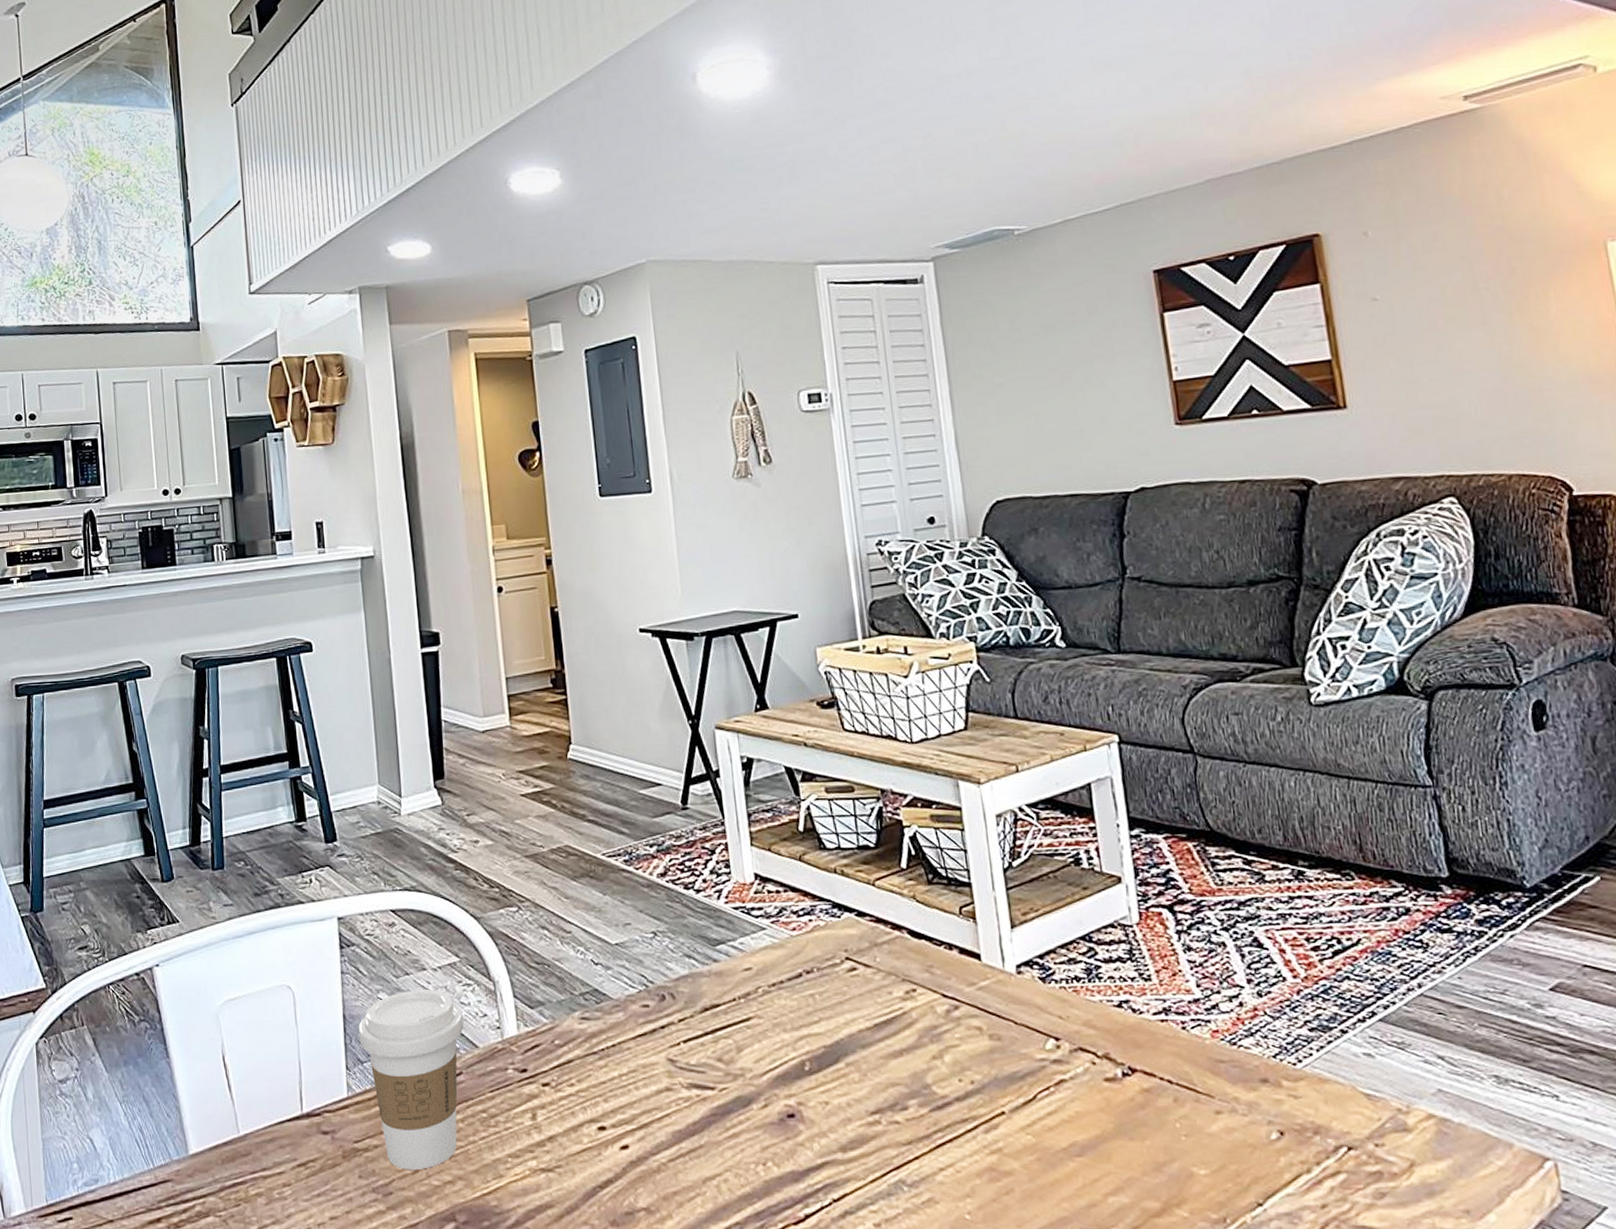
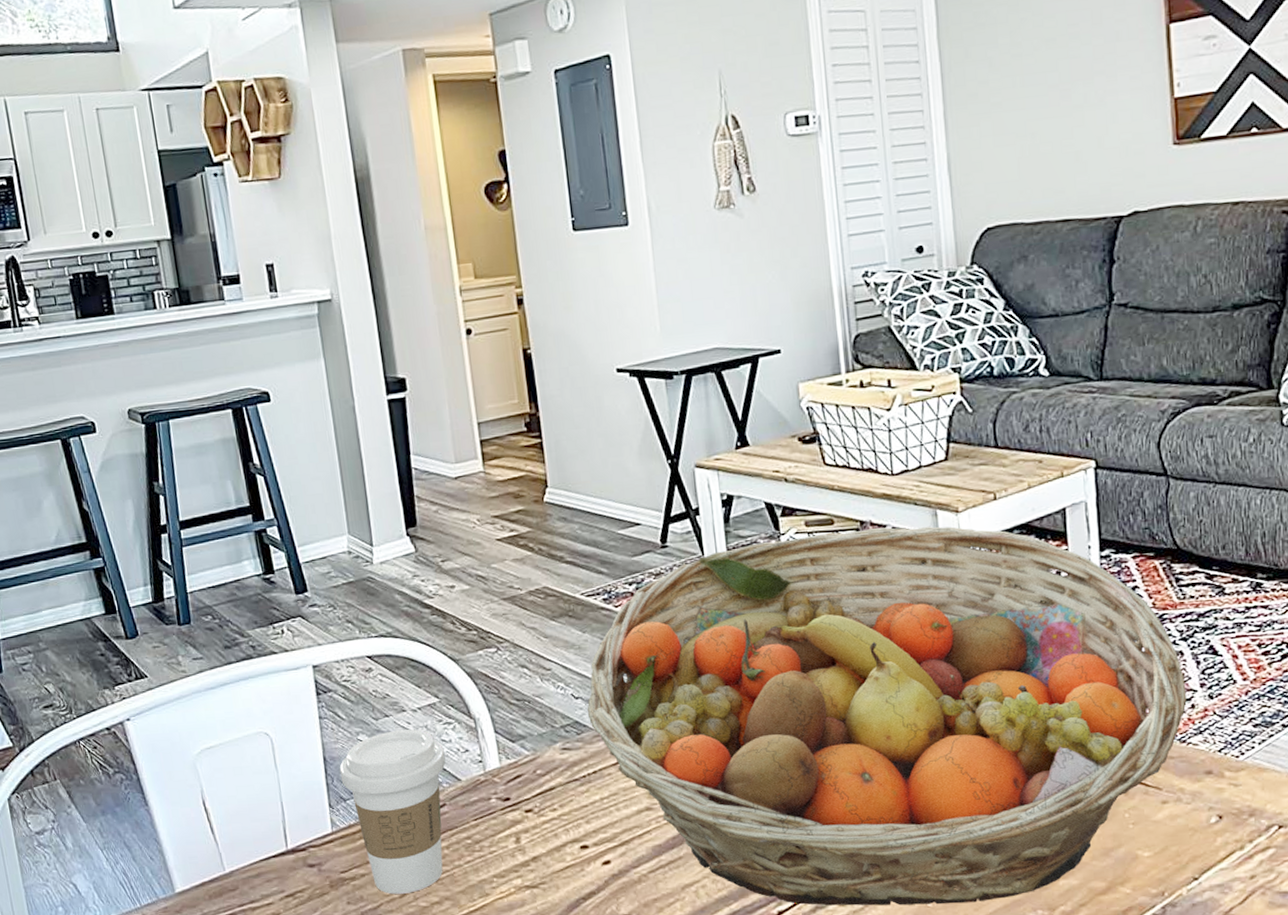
fruit basket: none [606,797,1234,1218] -> present [587,526,1187,906]

